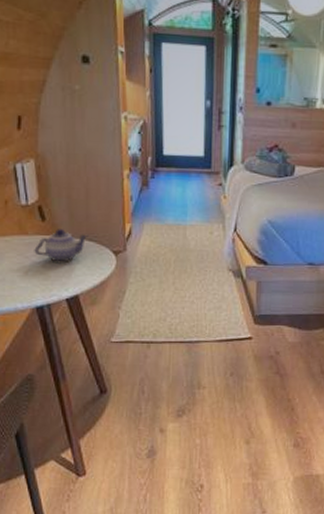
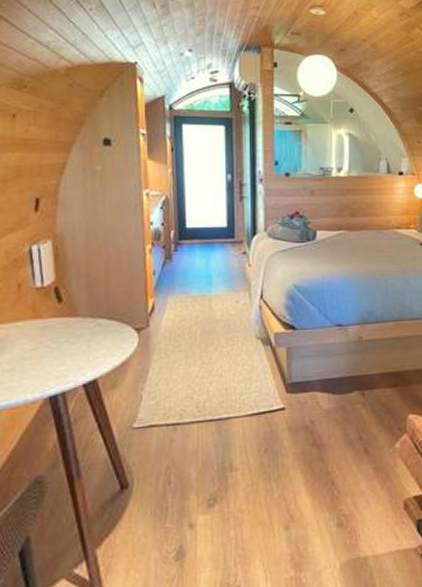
teapot: present [34,229,89,263] -> none [48,309,109,345]

